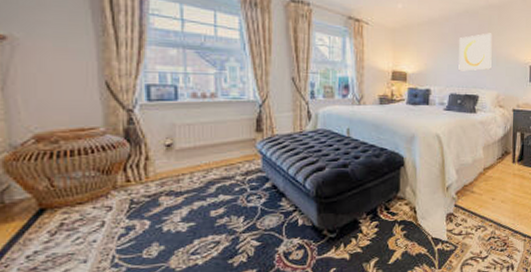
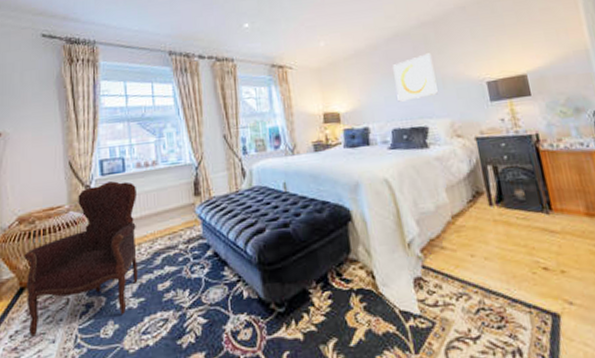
armchair: none [44,108,192,258] -> present [24,181,138,337]

